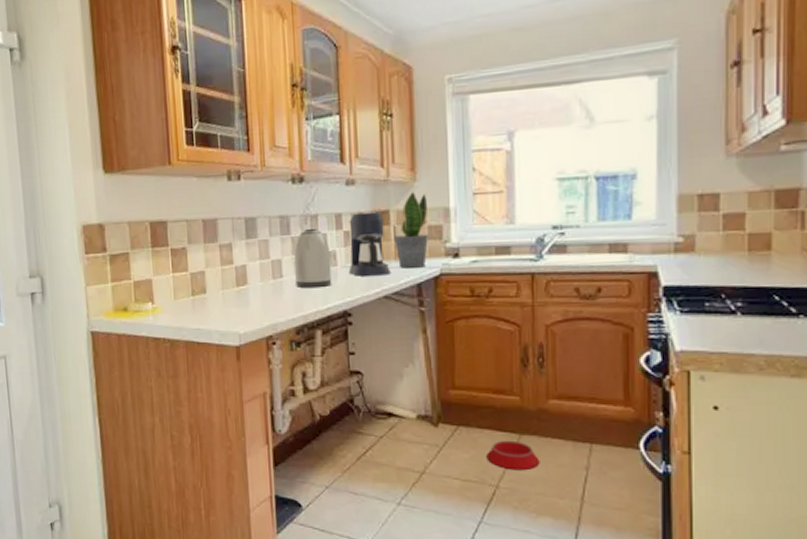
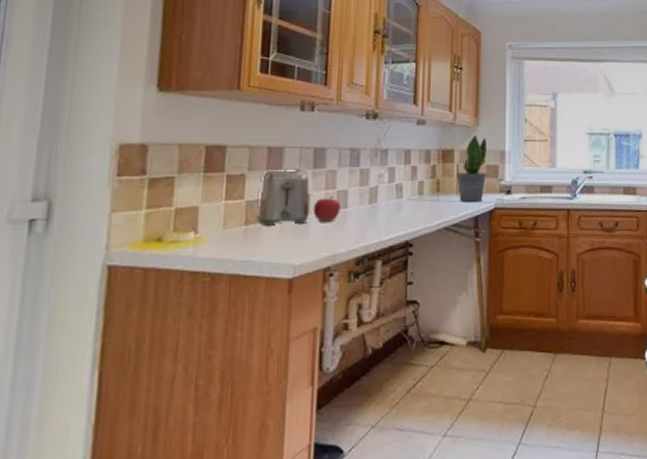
toaster: none [200,241,248,296] -> present [256,170,310,226]
fruit: none [250,266,276,292] -> present [313,196,341,222]
kettle: present [294,229,332,288] -> none [360,163,397,218]
coffee maker: present [348,211,391,276] -> none [413,150,452,208]
pet bowl: present [486,440,540,471] -> none [526,359,570,389]

